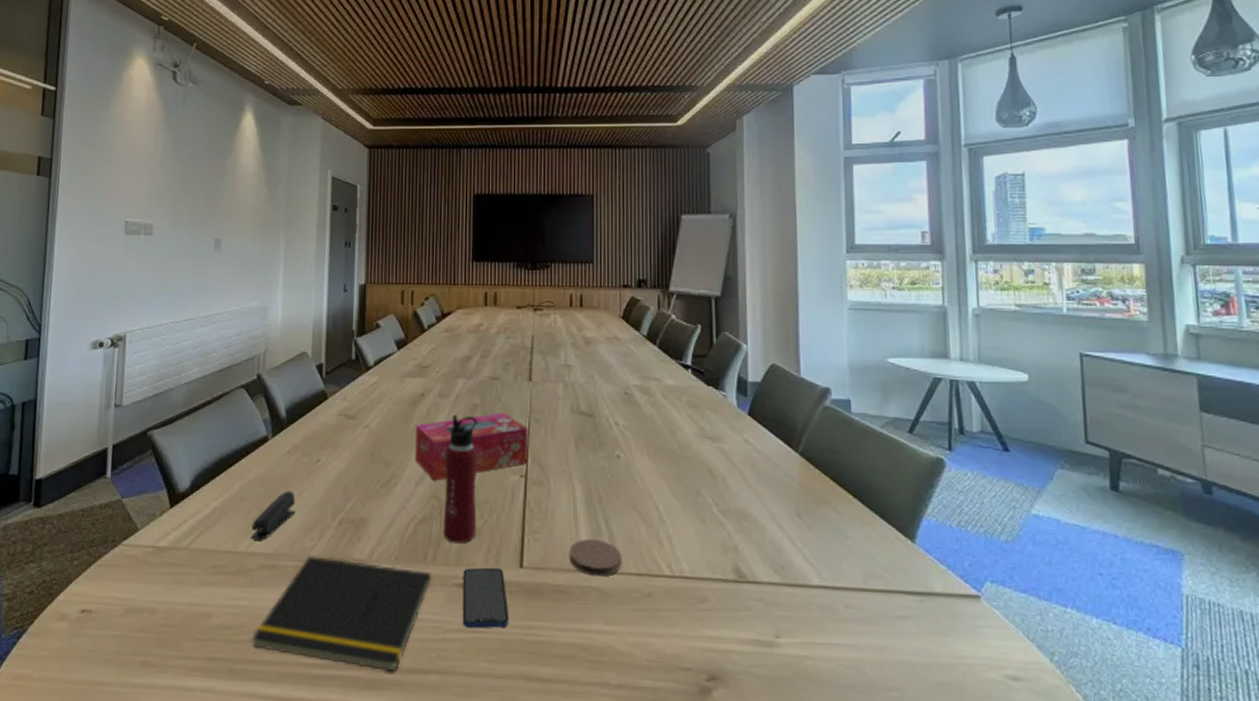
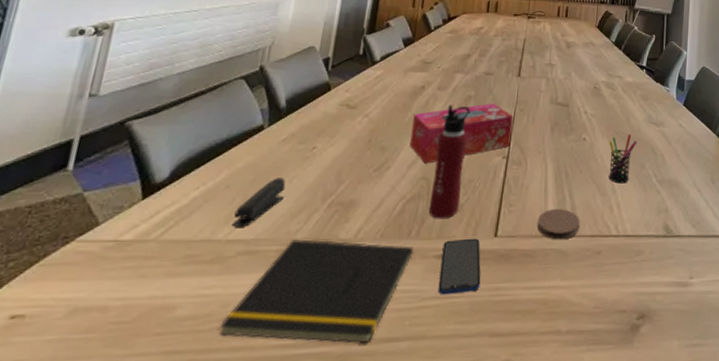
pen holder: none [650,450,688,513] -> present [608,133,637,184]

